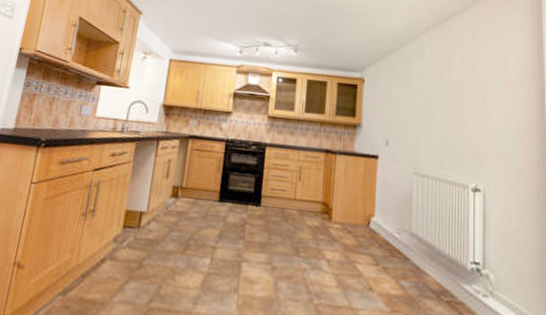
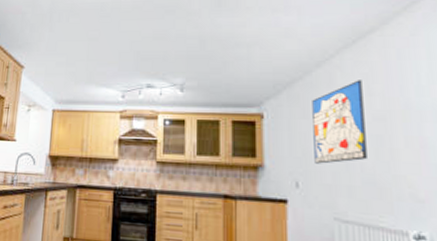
wall art: none [403,55,444,126] -> present [312,80,367,164]

